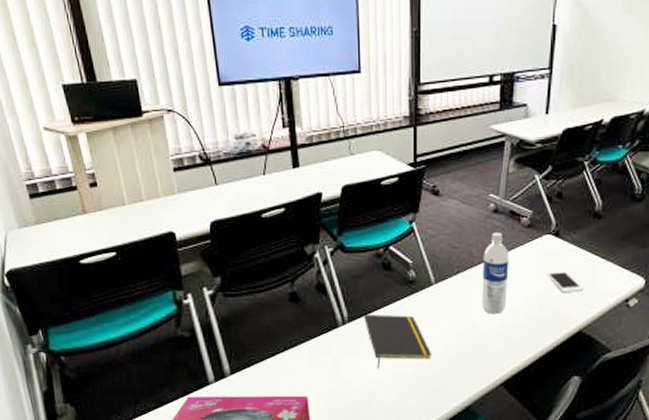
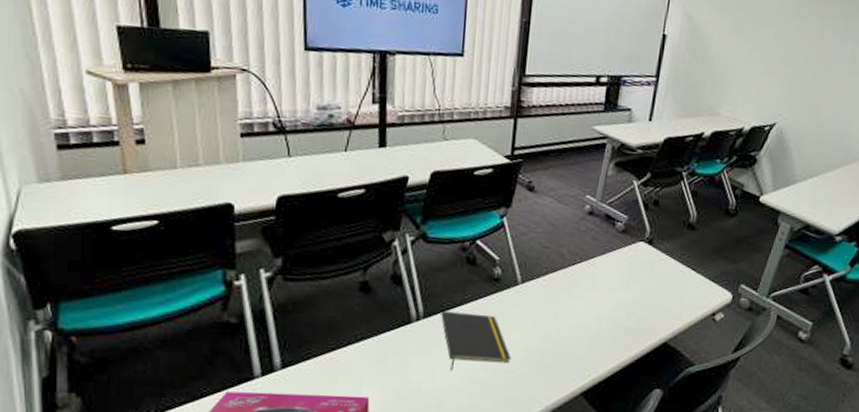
water bottle: present [482,233,509,314] -> none [568,235,601,320]
cell phone: present [545,270,584,292] -> none [636,279,673,303]

